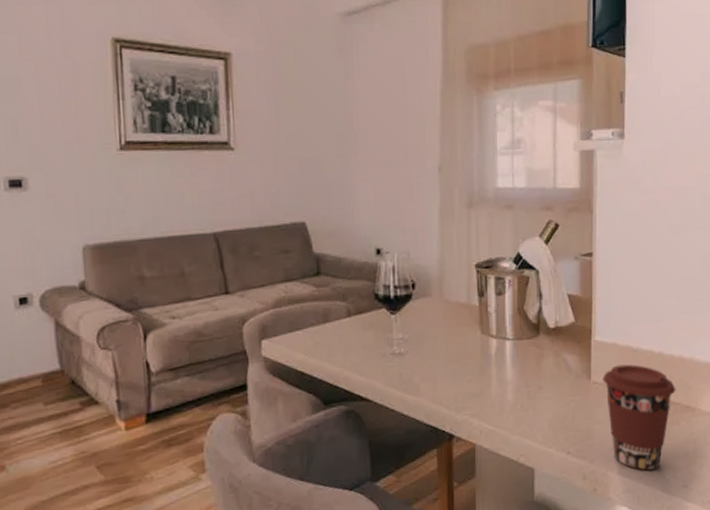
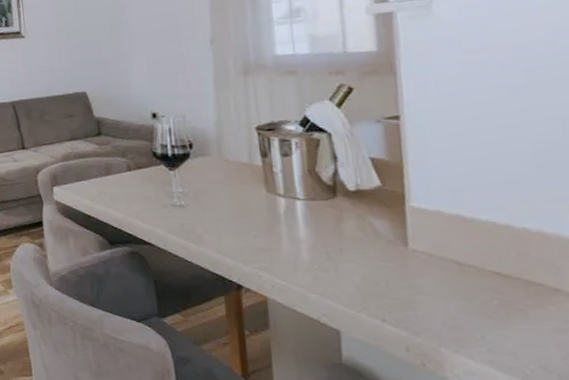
coffee cup: present [602,364,676,471] -> none [424,234,537,356]

